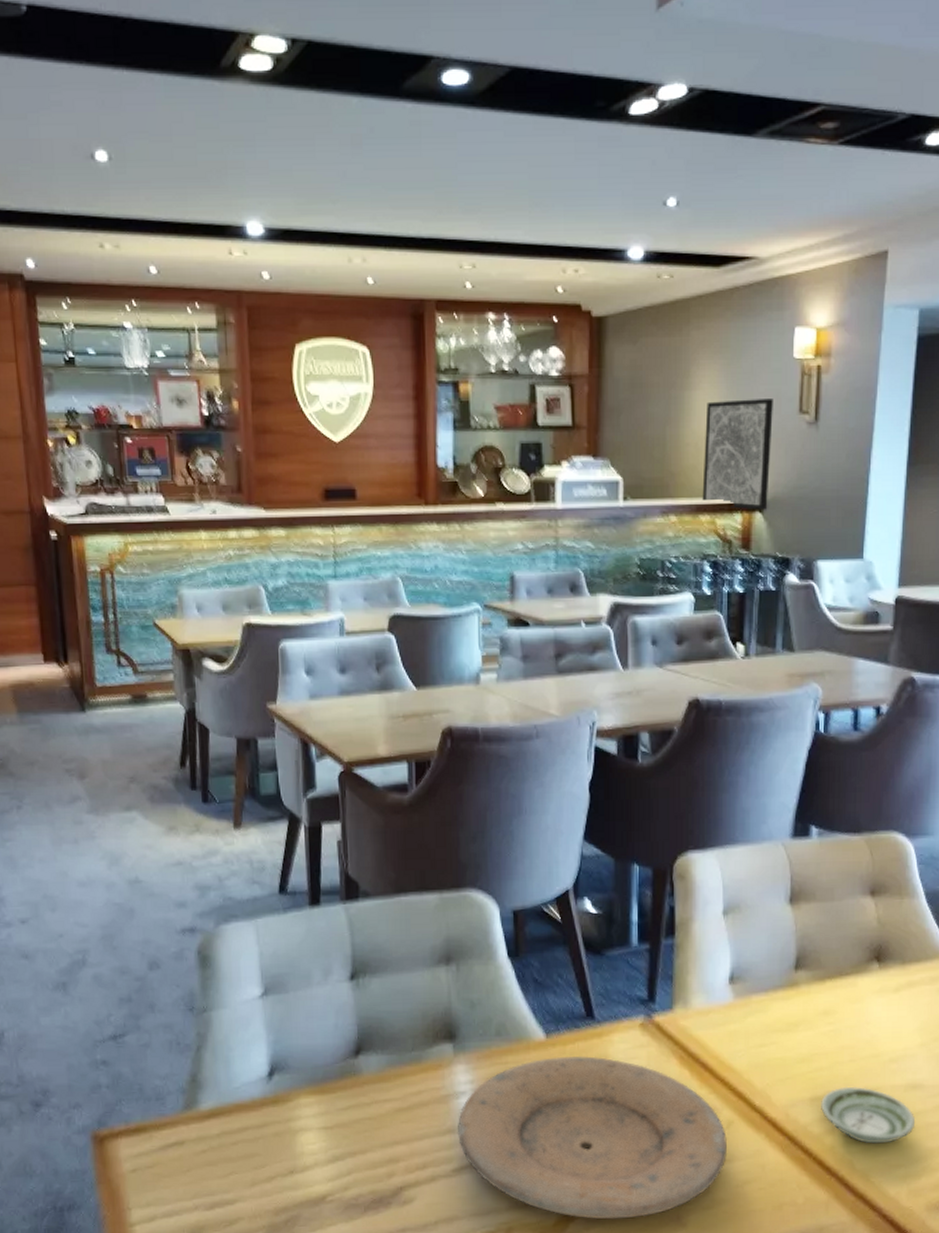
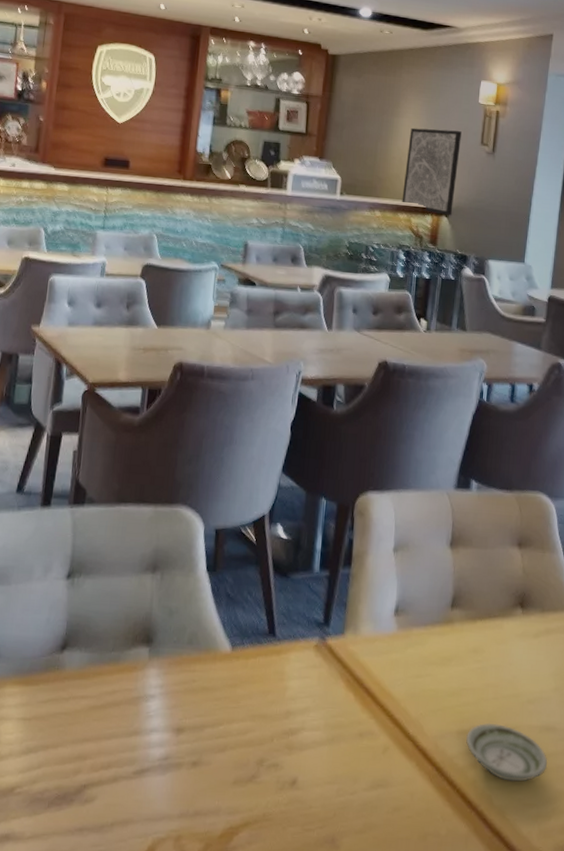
plate: present [457,1055,728,1220] -> none [142,669,382,836]

